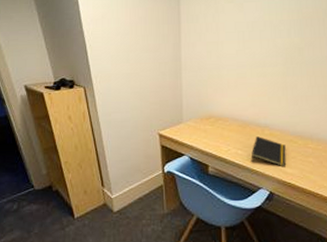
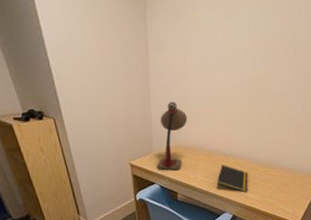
desk lamp: none [186,71,220,142] -> present [156,102,188,171]

